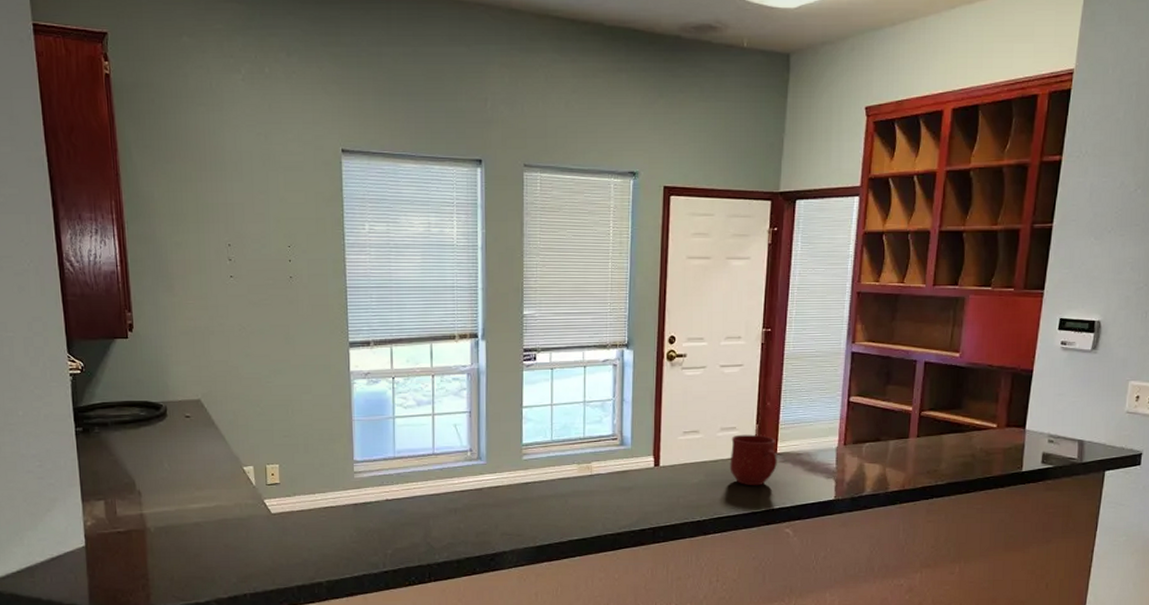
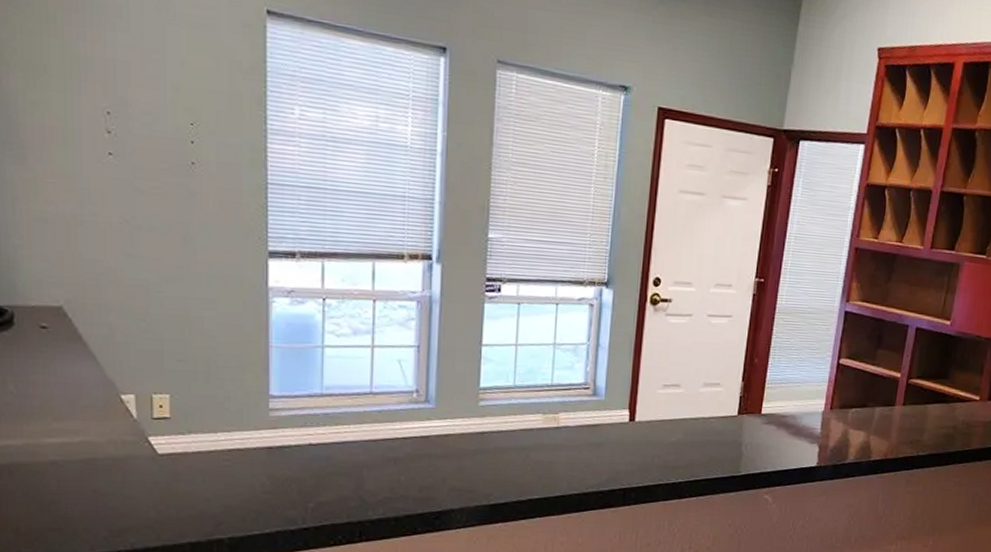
mug: present [730,434,777,486] -> none [710,391,761,448]

